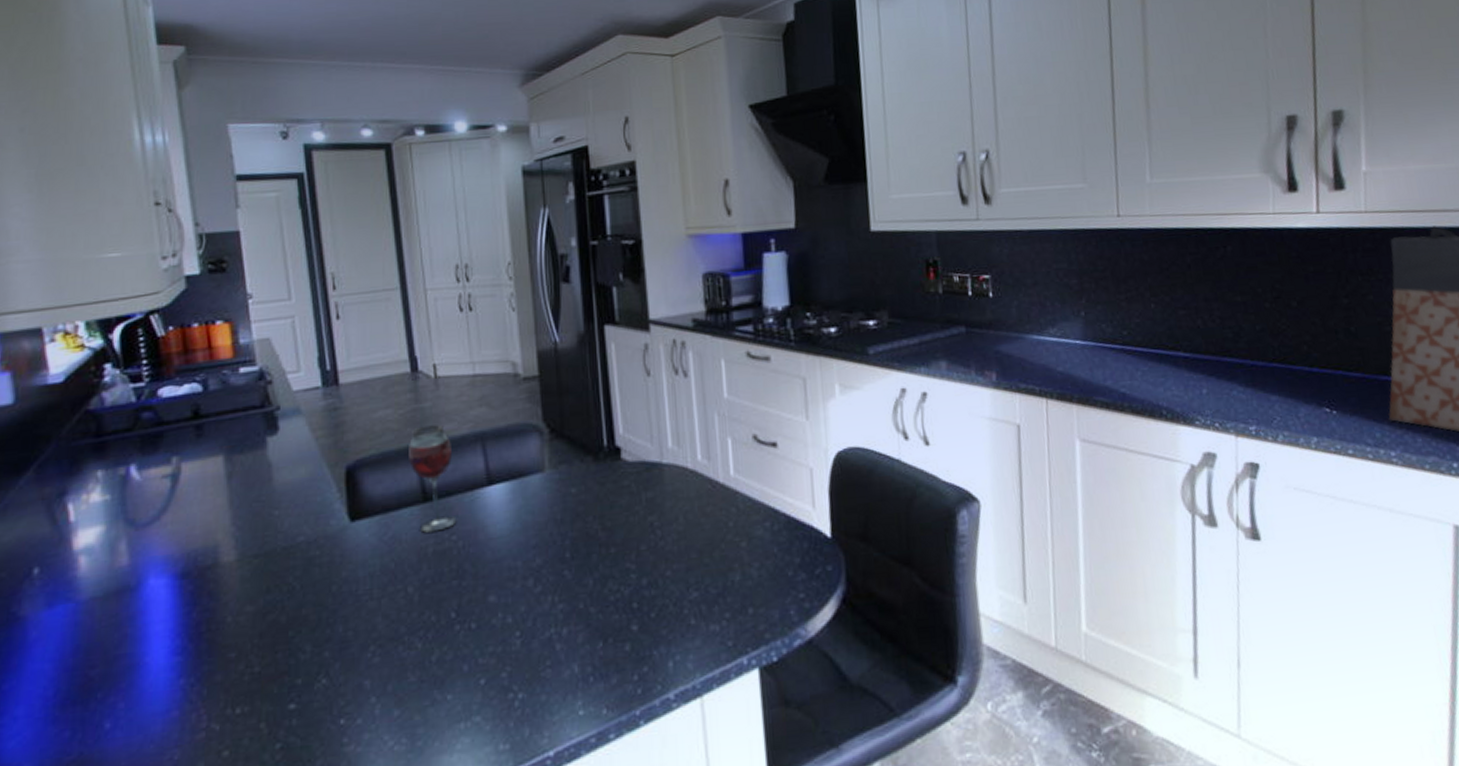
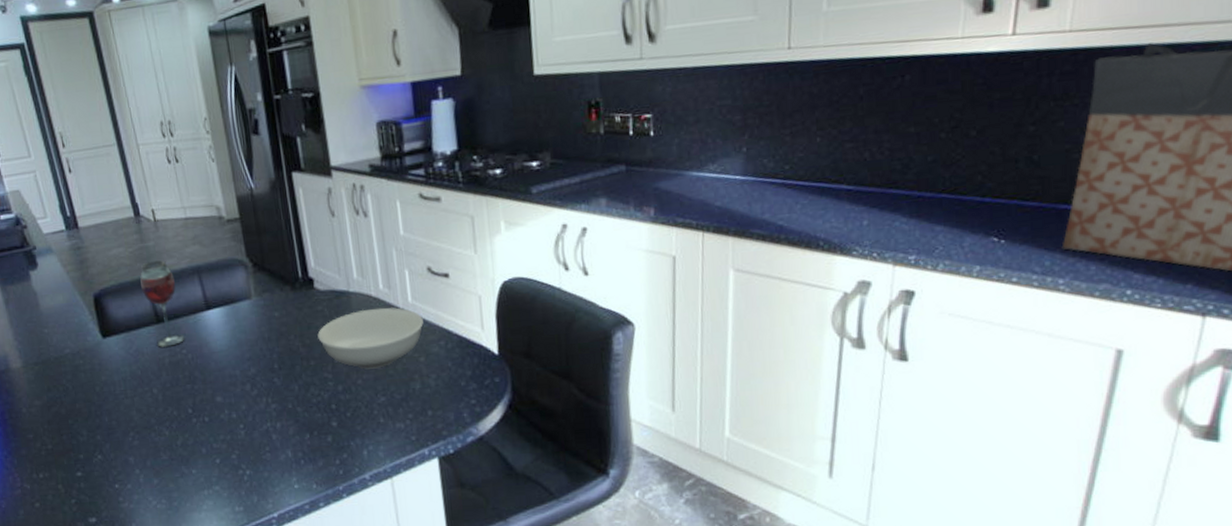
bowl: none [621,482,747,558] -> present [317,307,423,369]

